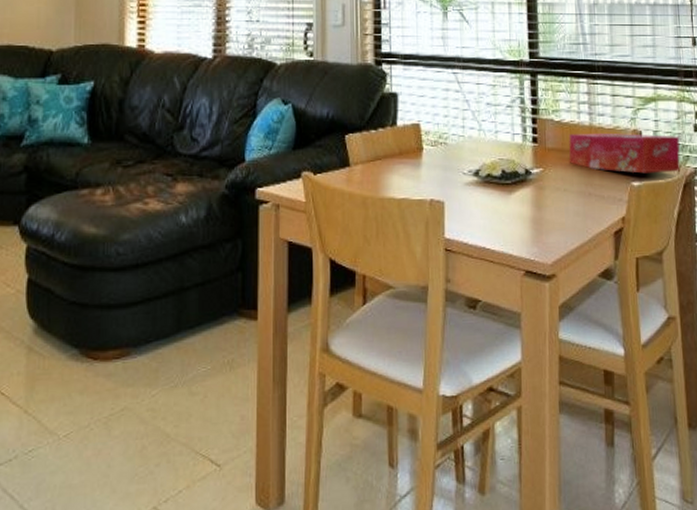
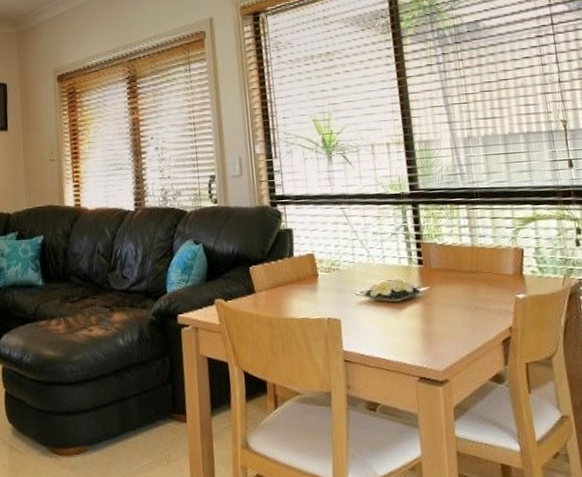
tissue box: present [568,134,681,174] -> none [452,250,565,287]

